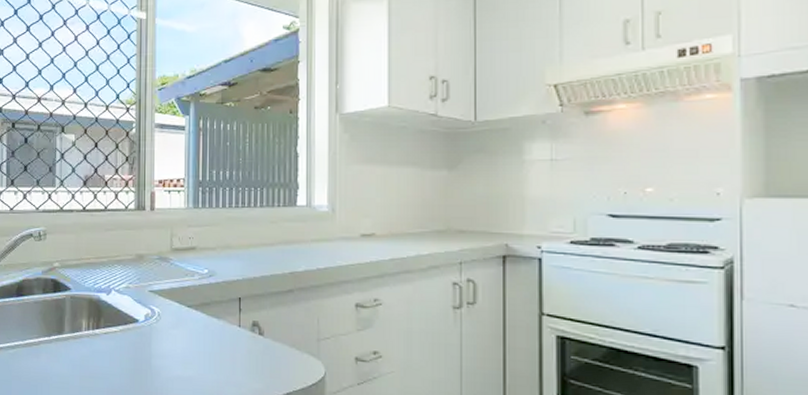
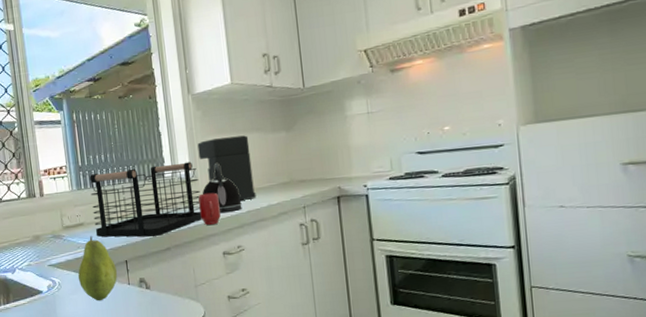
fruit: none [181,262,227,342] -> present [77,235,117,301]
dish rack: none [208,191,337,274] -> present [90,162,202,237]
mug: none [334,231,358,270] -> present [198,192,221,226]
kettle: none [338,196,385,258] -> present [202,162,242,214]
coffee maker: none [340,168,403,245] -> present [197,135,256,201]

